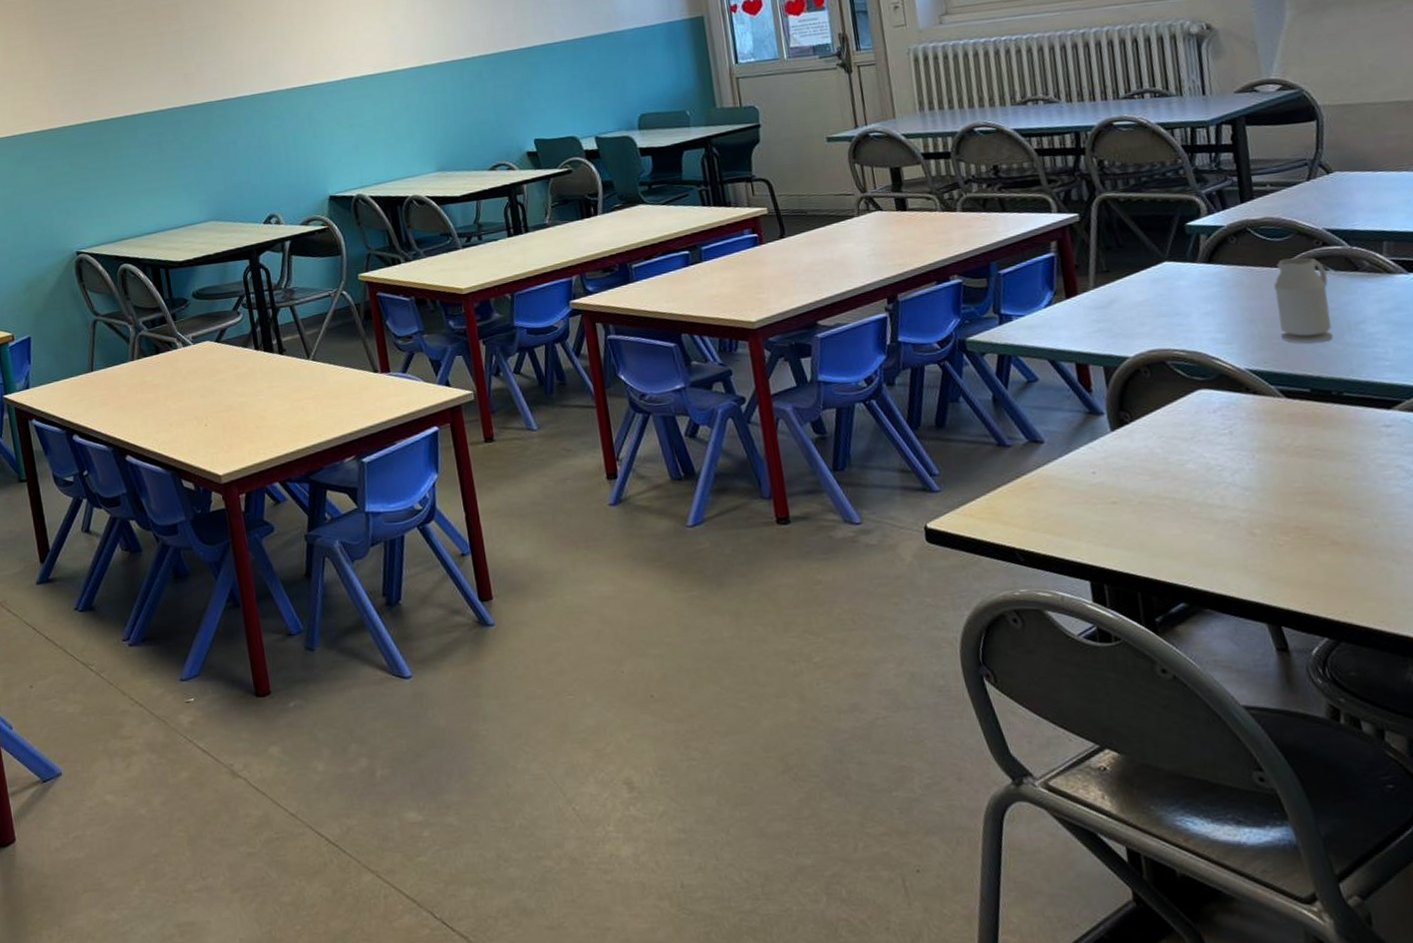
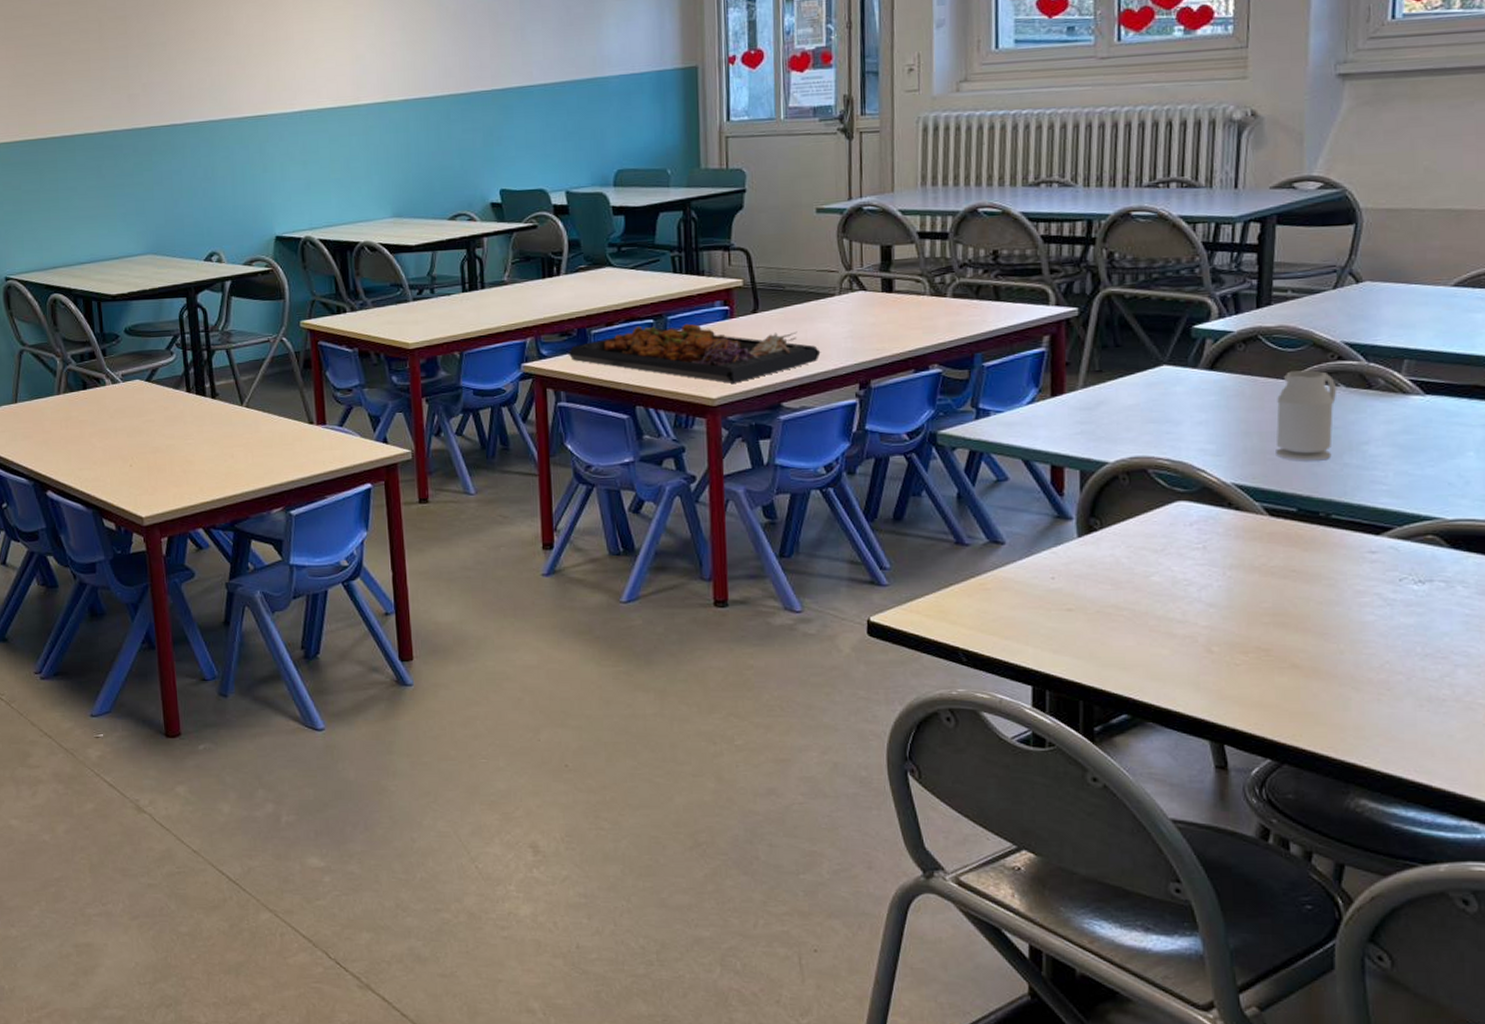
food tray: none [612,252,848,306] -> present [568,323,821,383]

